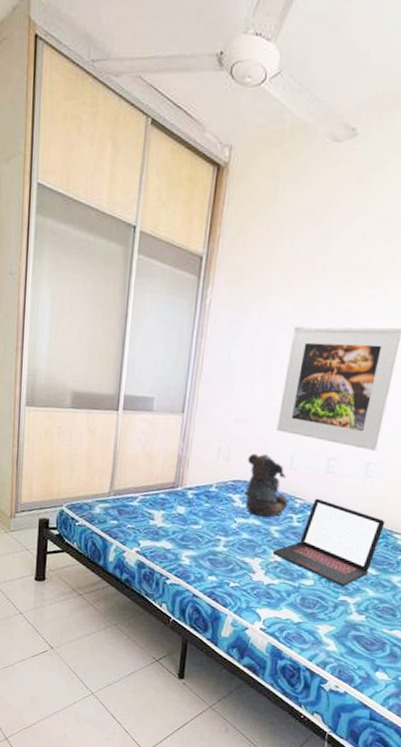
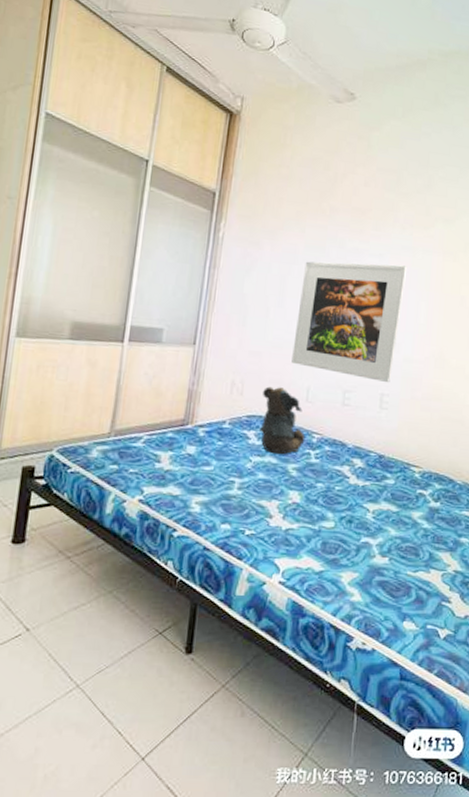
laptop: present [272,498,385,586] -> none [290,432,402,526]

